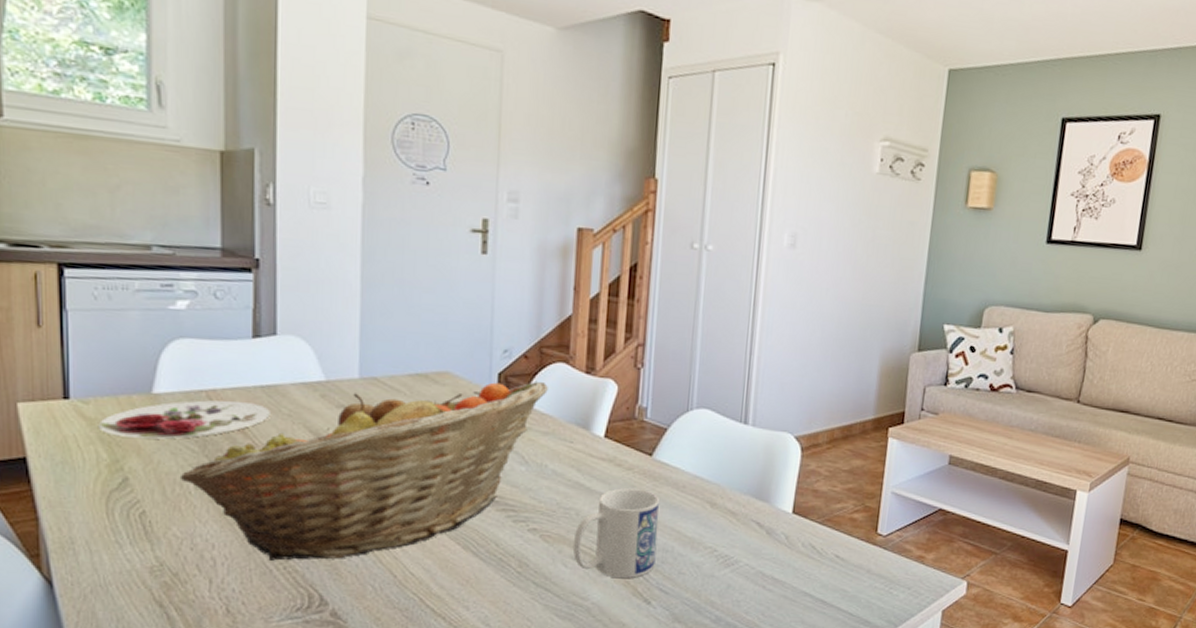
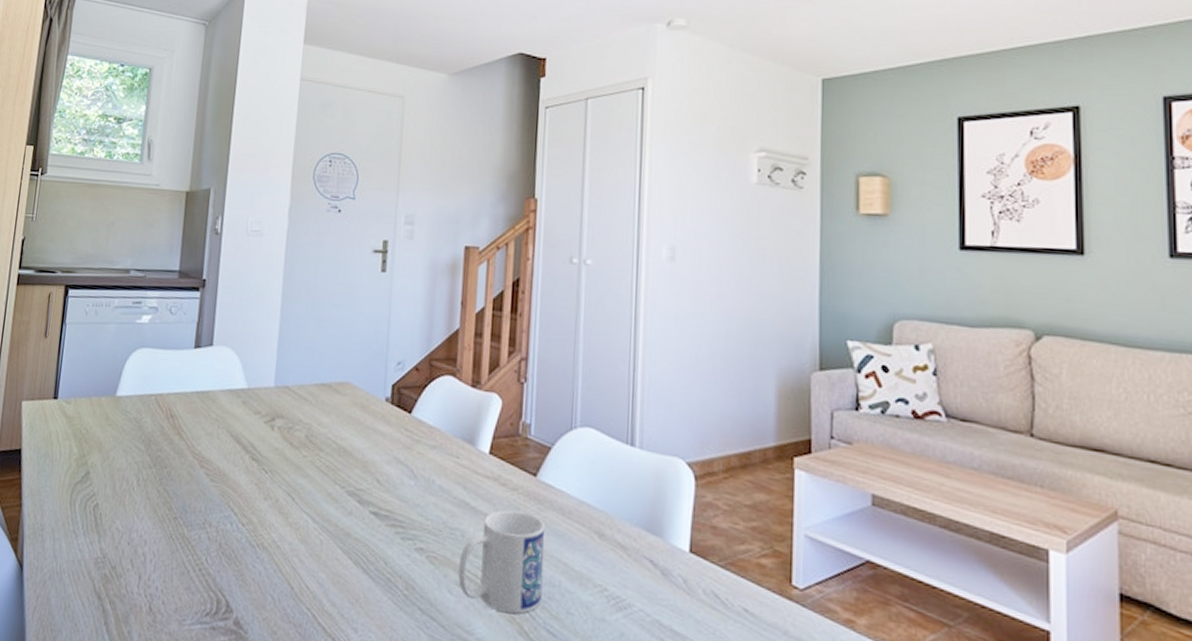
plate: present [97,400,270,439] -> none [74,403,202,438]
fruit basket: present [179,382,548,561] -> none [127,393,437,565]

